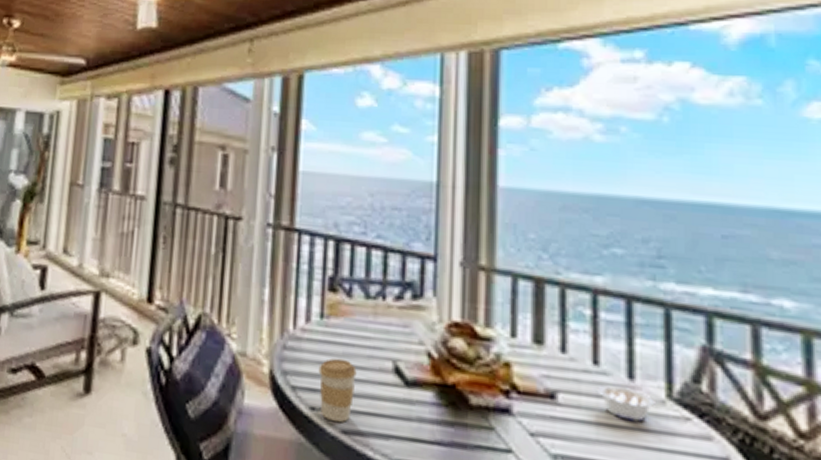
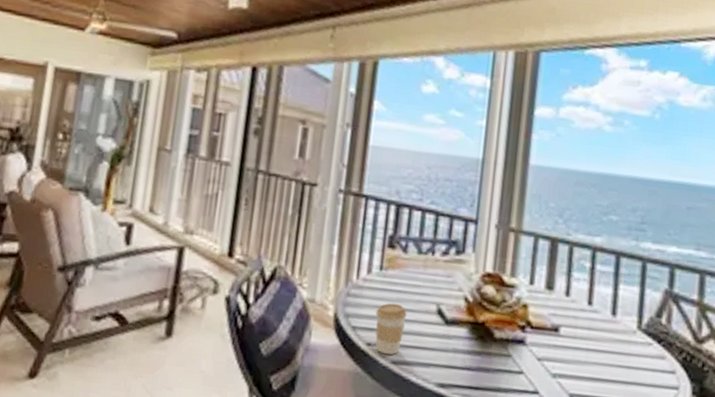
legume: present [594,385,655,422] -> none [587,320,629,347]

